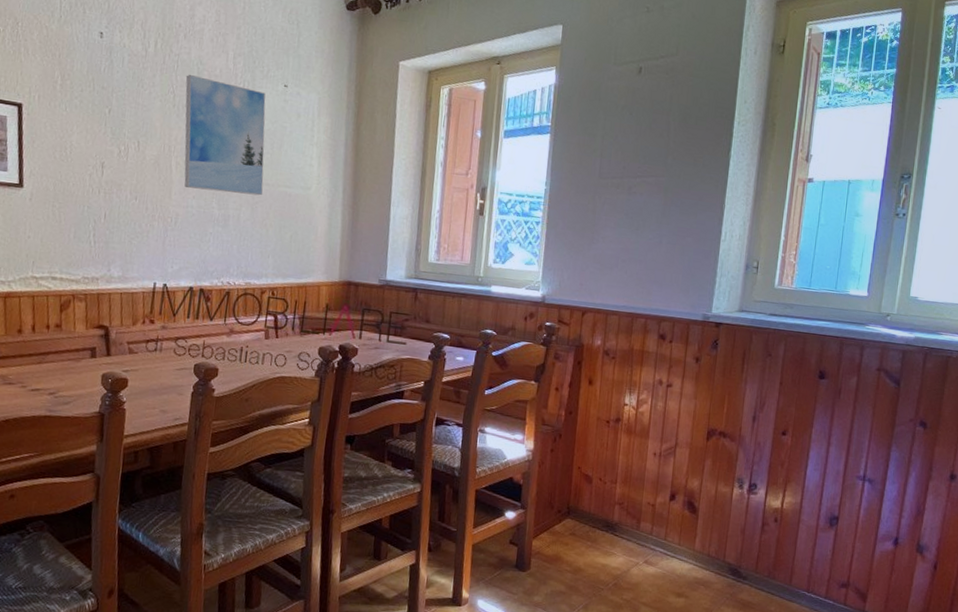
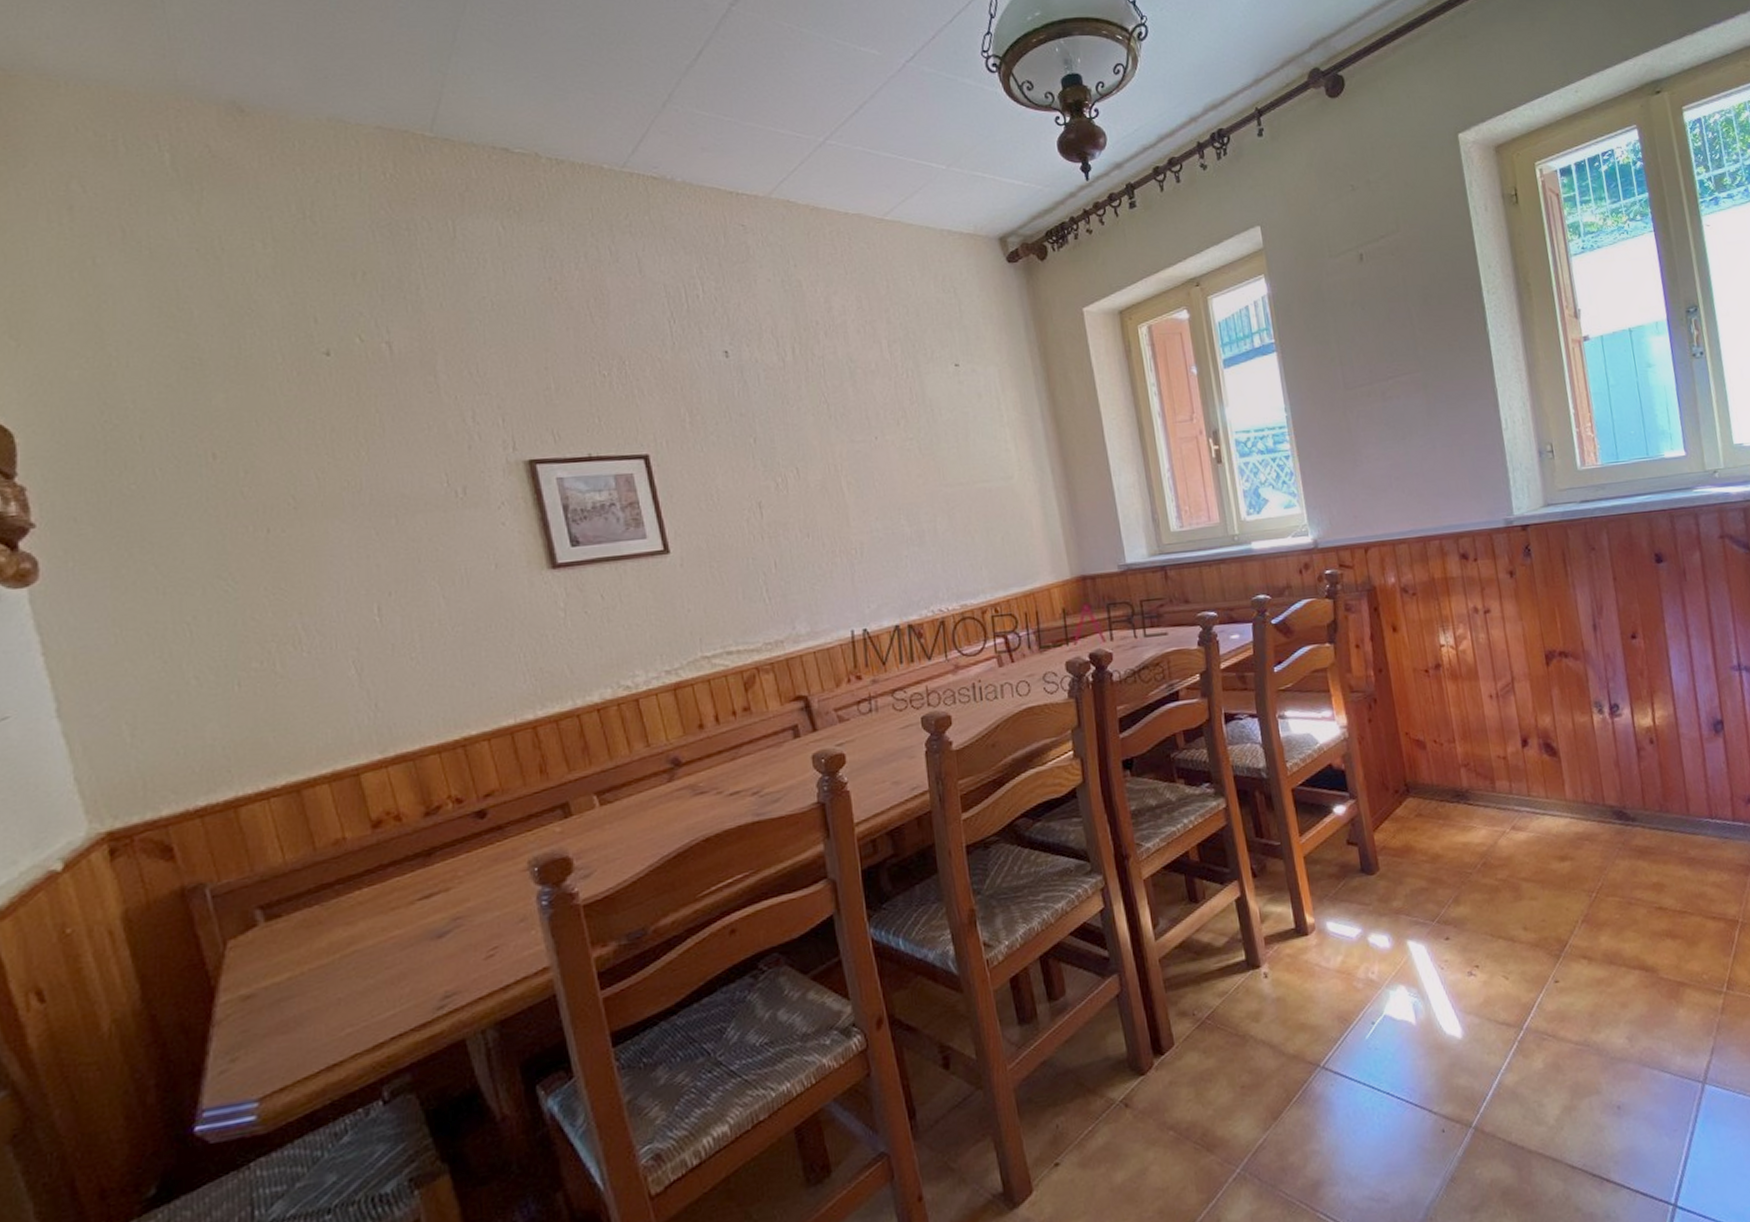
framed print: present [184,74,266,196] -> none [836,376,958,509]

